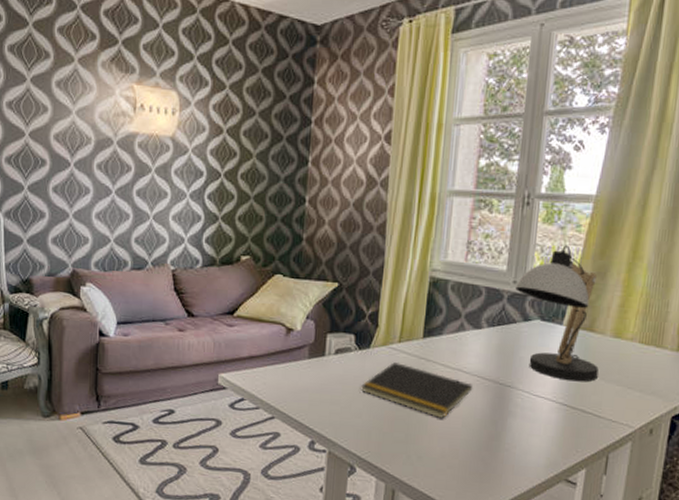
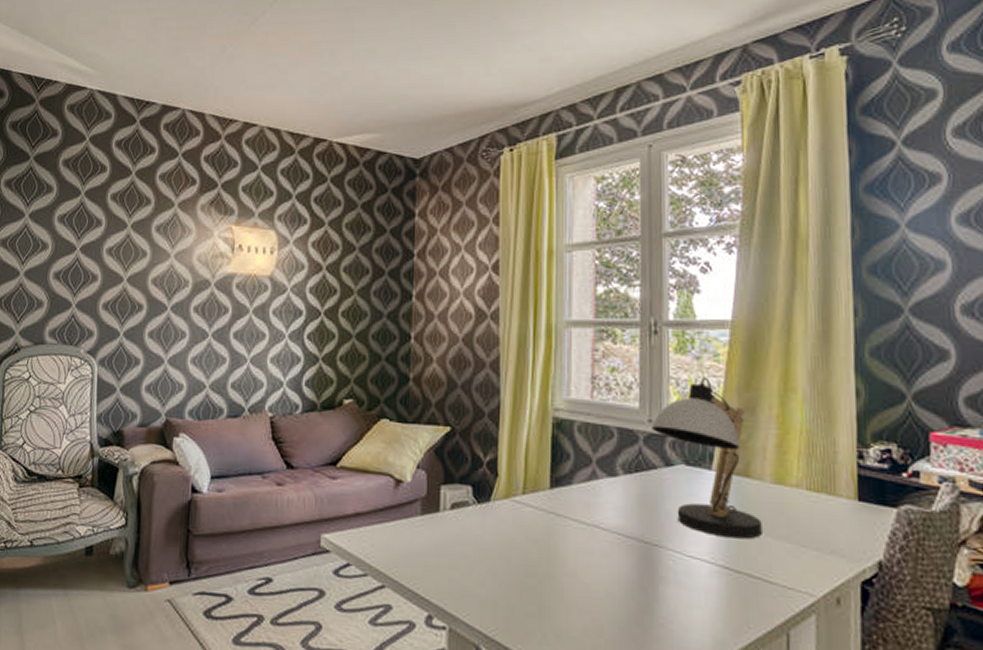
notepad: present [361,362,474,419] -> none [483,518,614,587]

